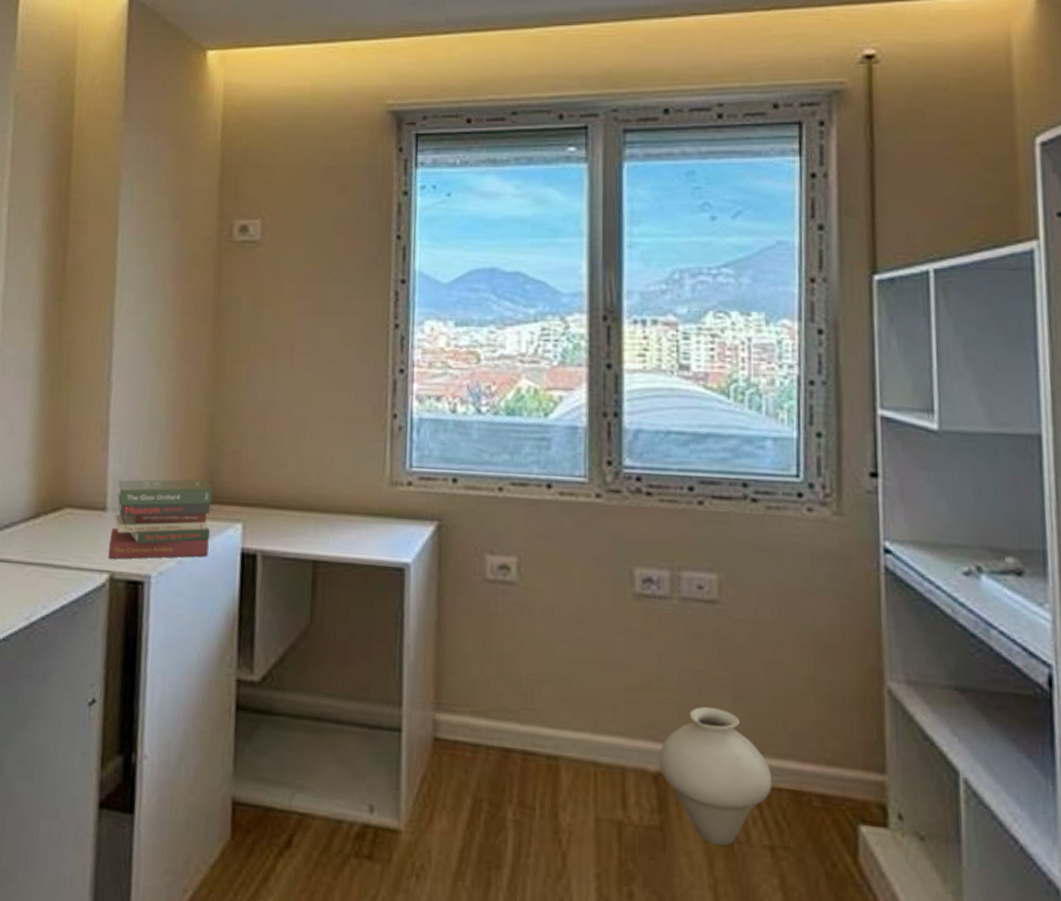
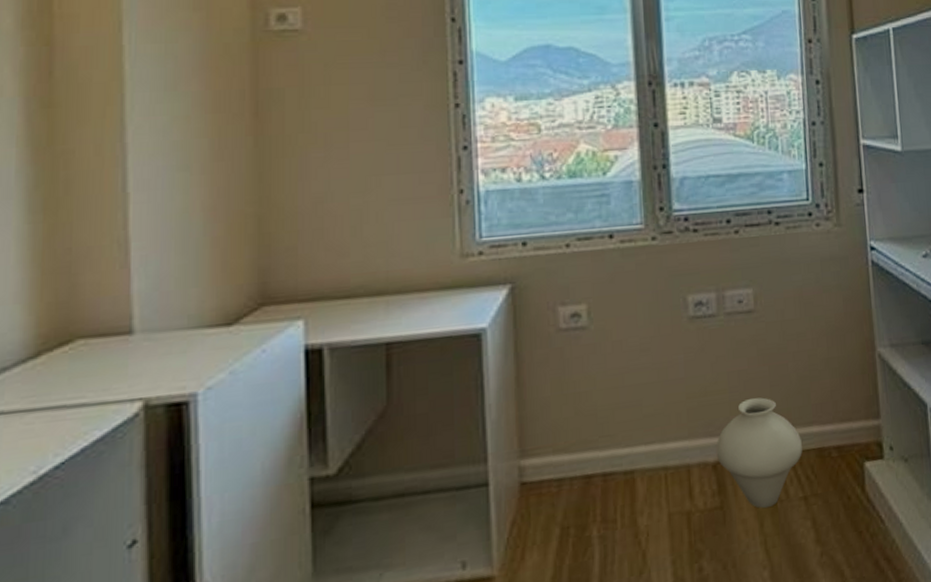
books: present [108,478,213,559] -> none [139,281,267,385]

